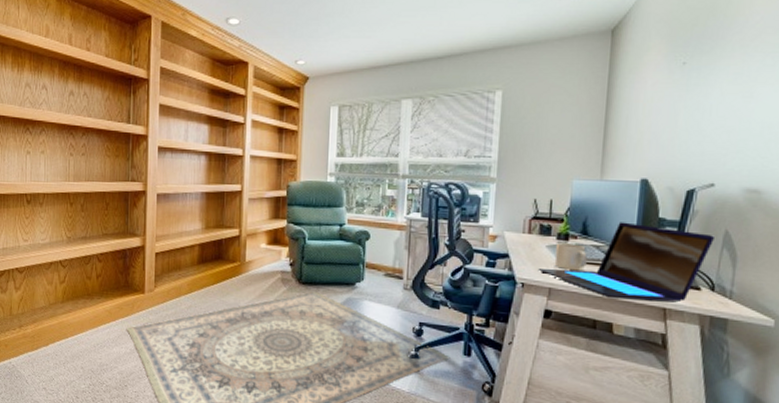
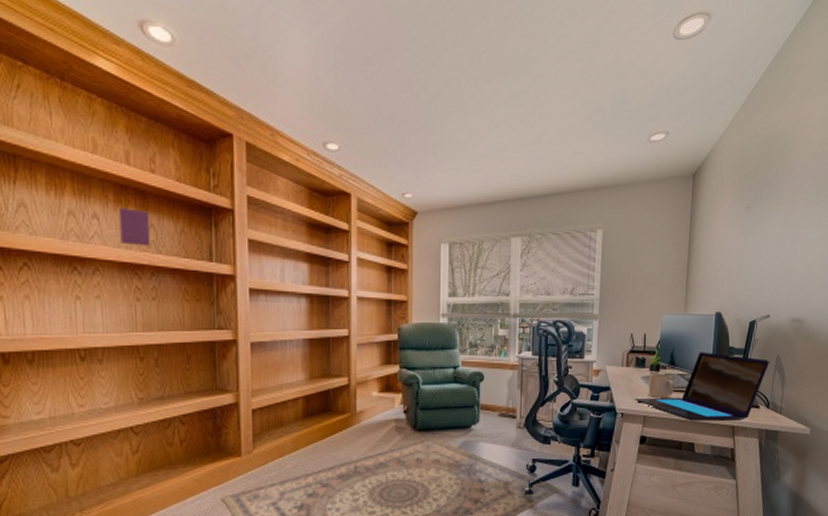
book: none [62,80,84,111] -> present [119,208,151,246]

